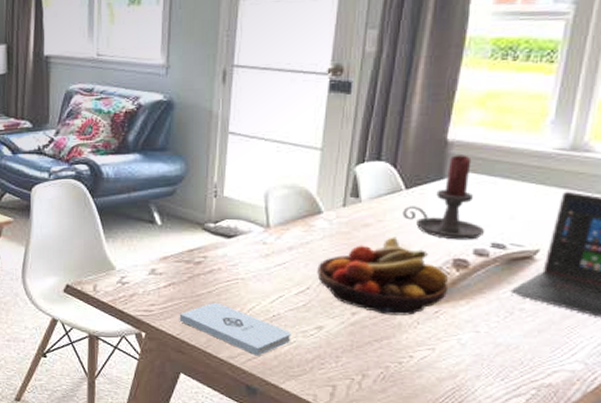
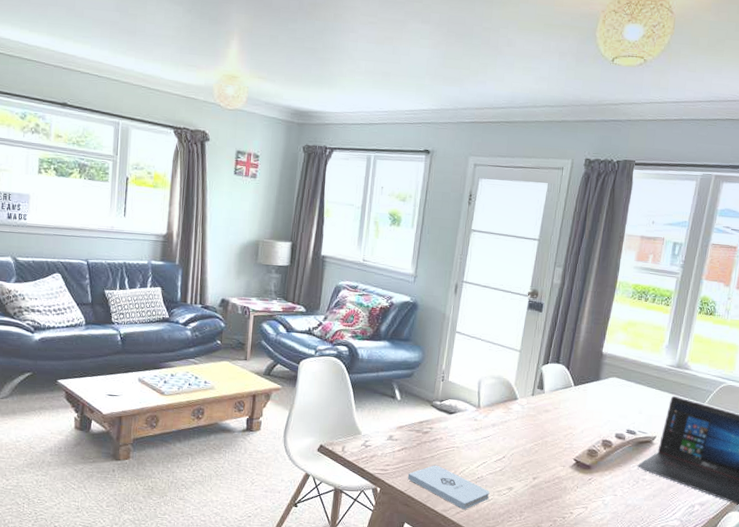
fruit bowl: present [317,237,449,316] -> none [511,421,599,481]
candle holder: present [402,155,484,240] -> none [571,364,623,427]

